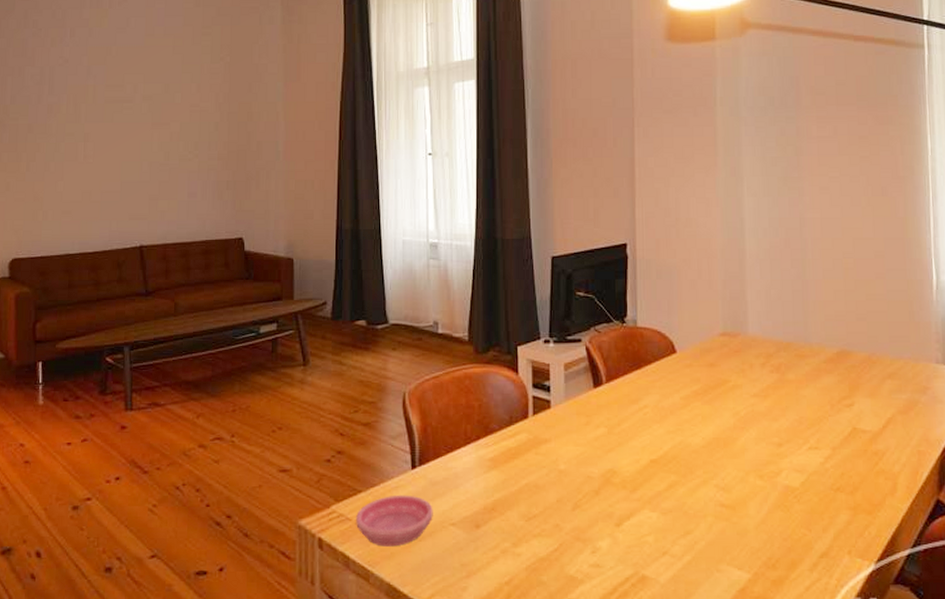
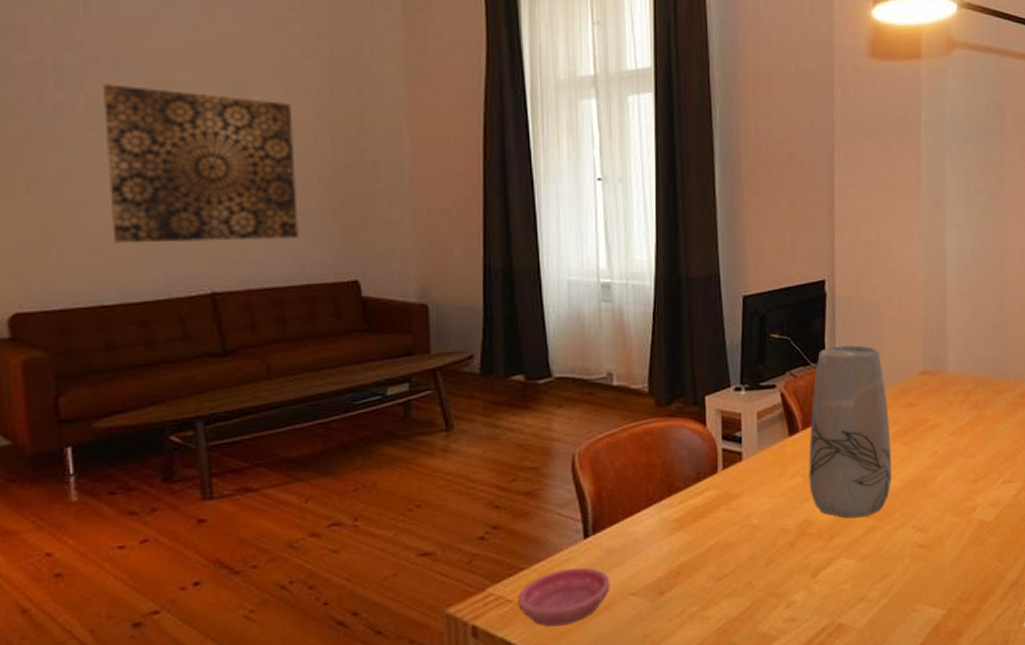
wall art: none [78,88,203,207] -> present [103,84,300,244]
vase: none [612,305,694,472] -> present [809,345,892,519]

